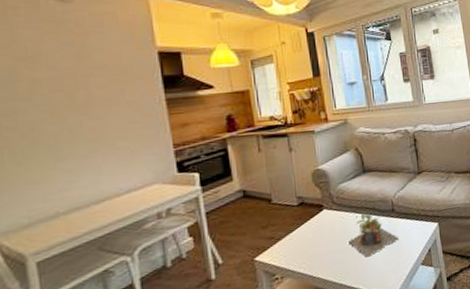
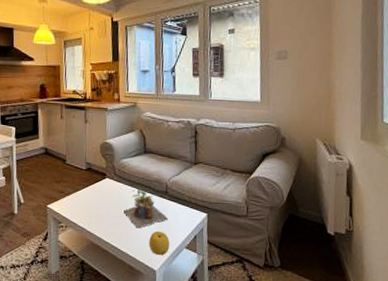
fruit: none [381,253,405,281] -> present [149,230,170,256]

